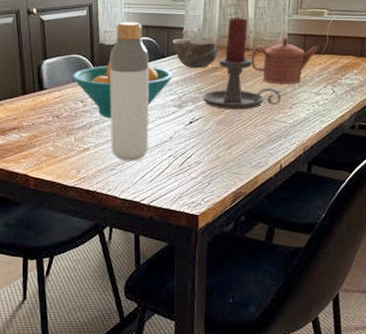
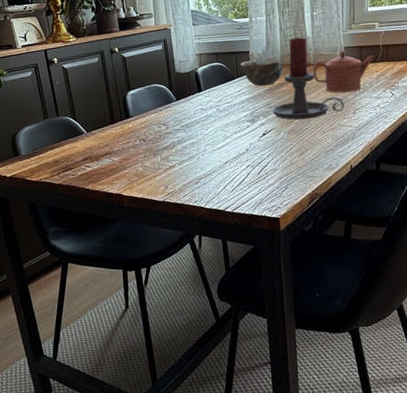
fruit bowl: present [71,61,174,118] -> none [153,86,245,138]
bottle: present [109,22,149,161] -> none [185,50,228,175]

